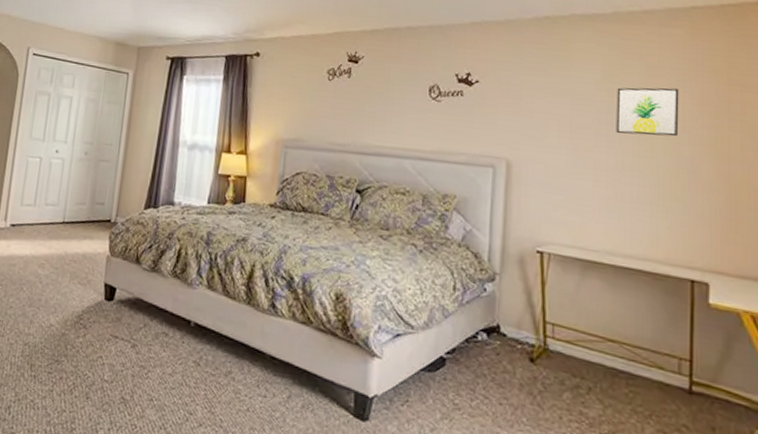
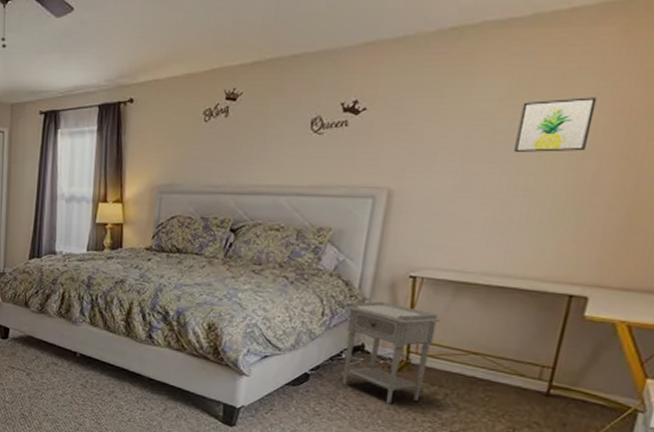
nightstand: none [479,276,572,399] -> present [342,301,440,404]

